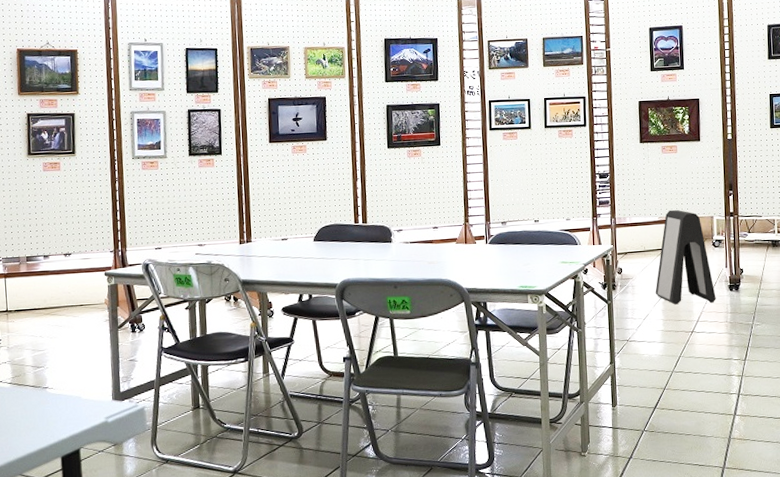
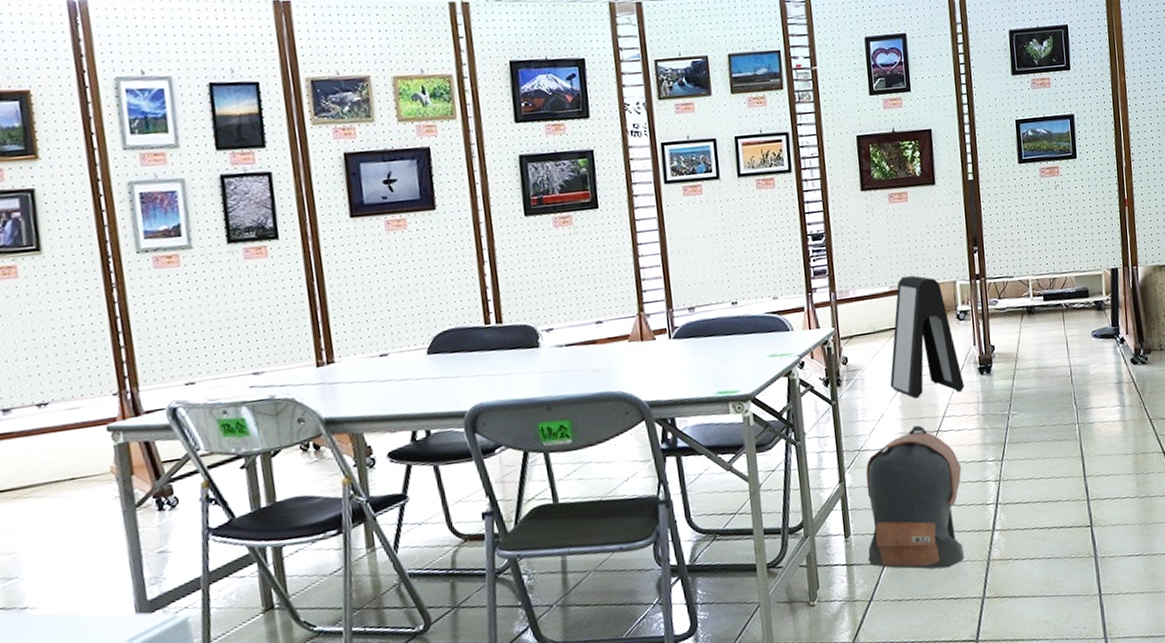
backpack: none [629,326,711,440] -> present [866,425,964,570]

